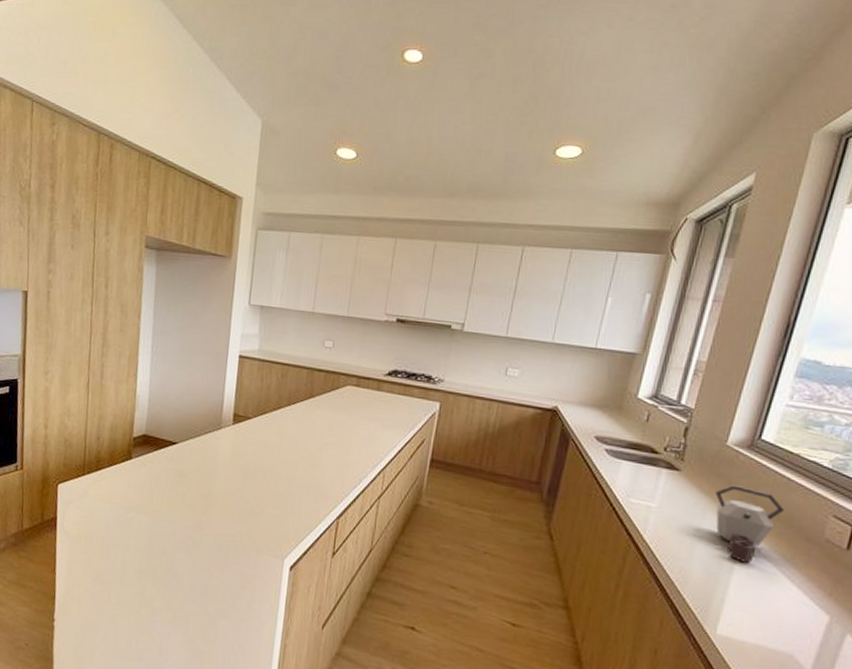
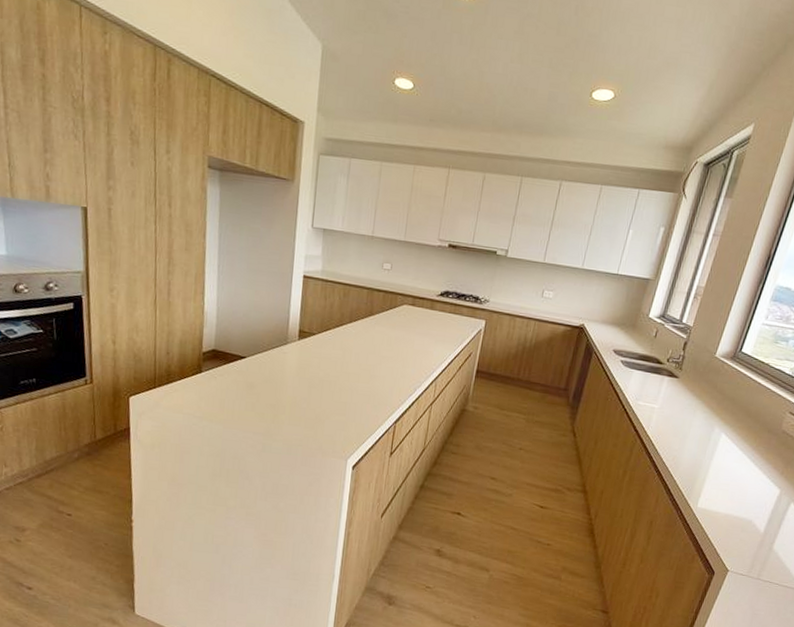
kettle: present [715,485,785,563] -> none [703,389,755,451]

